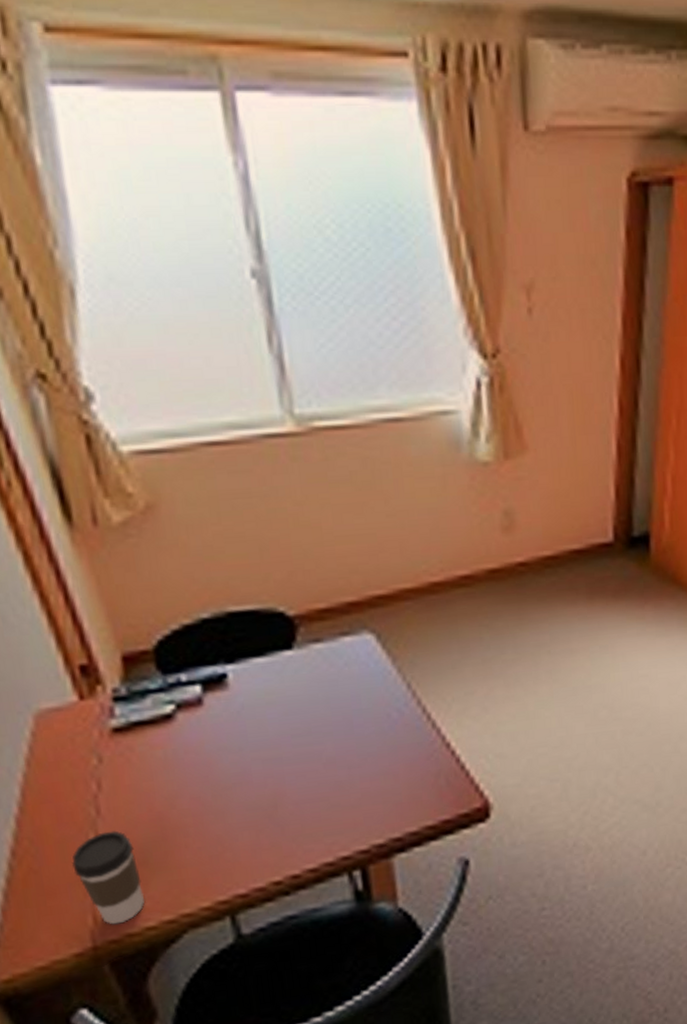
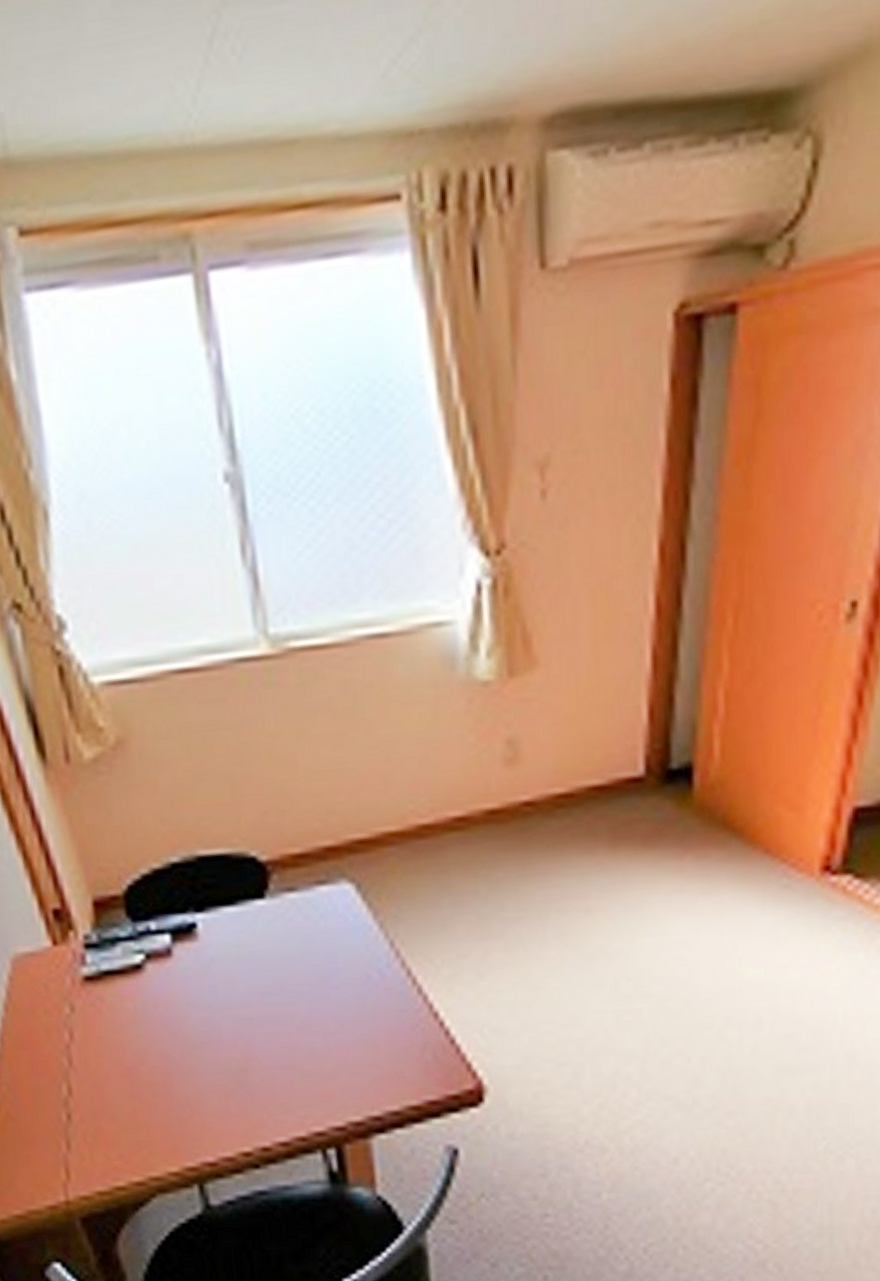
coffee cup: present [72,830,145,925] -> none [46,1083,114,1181]

